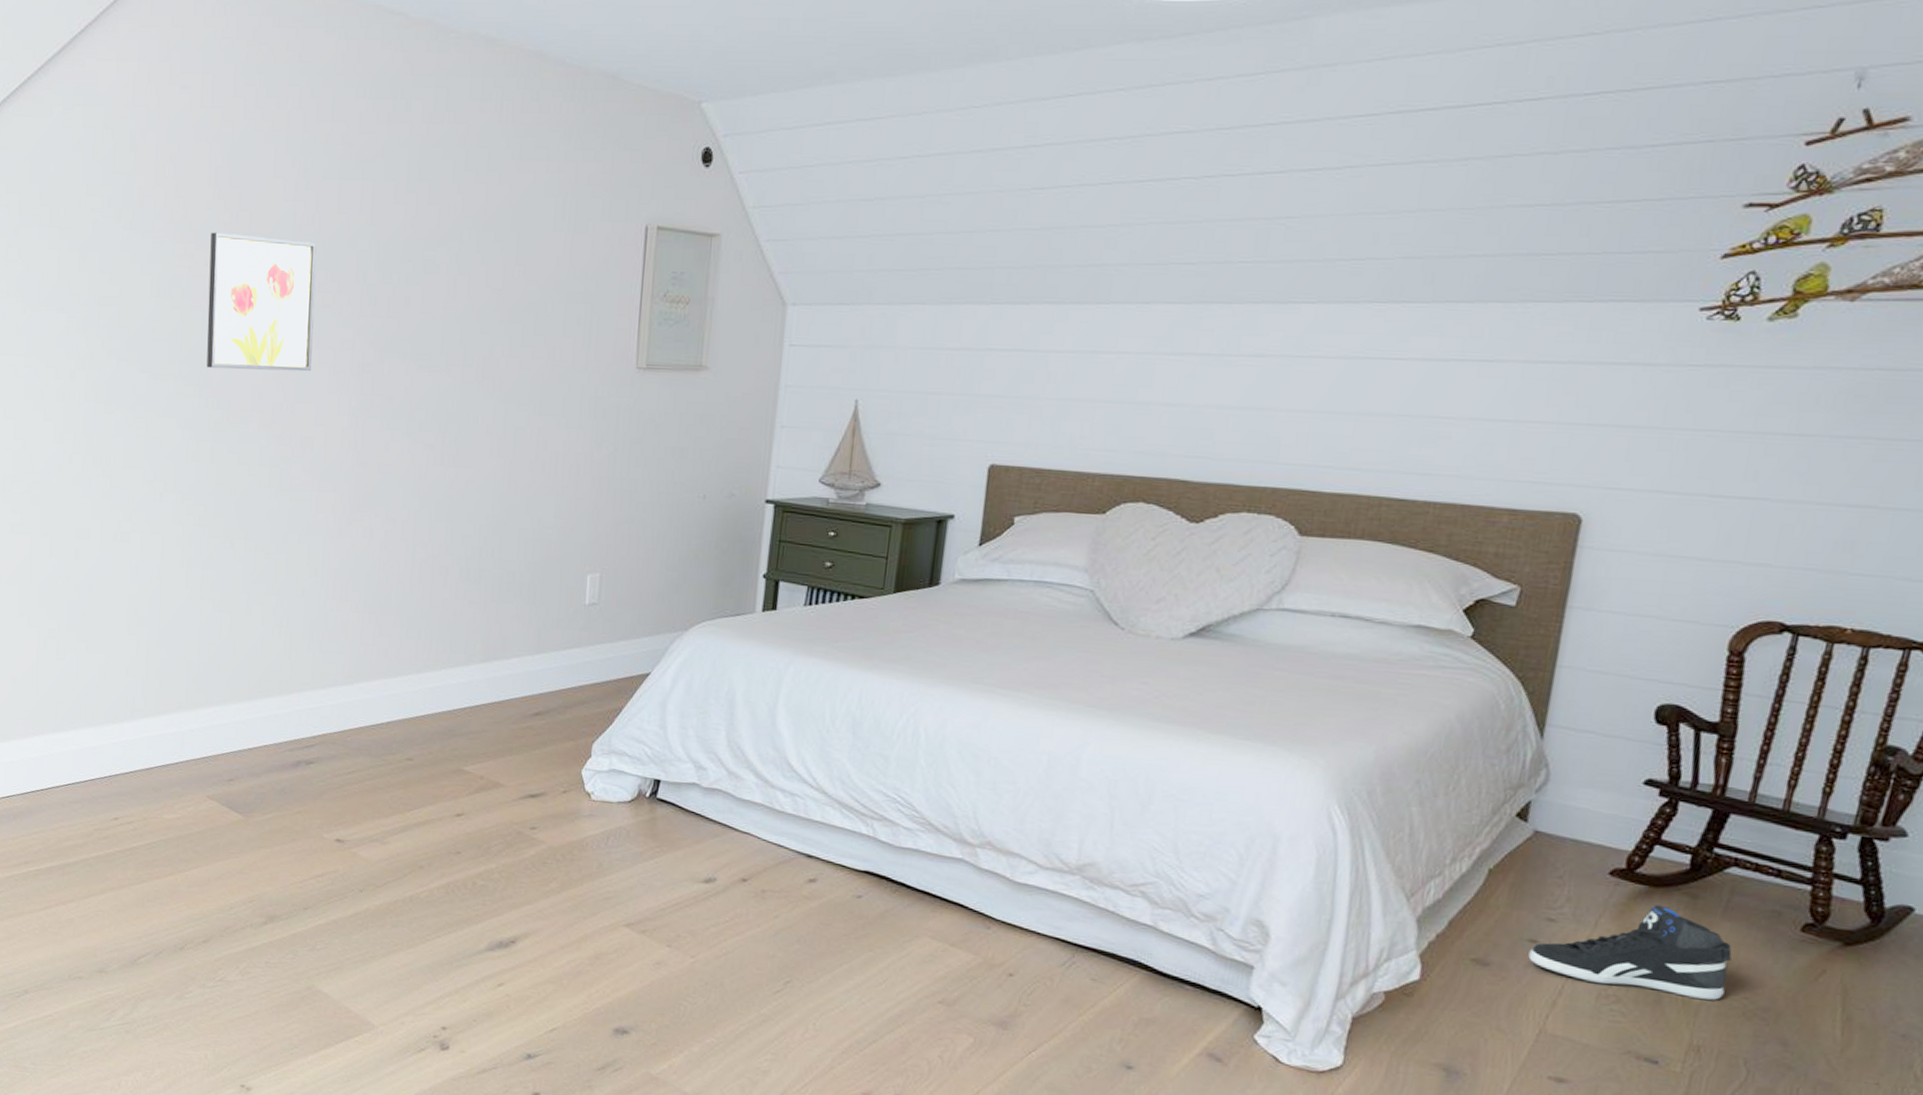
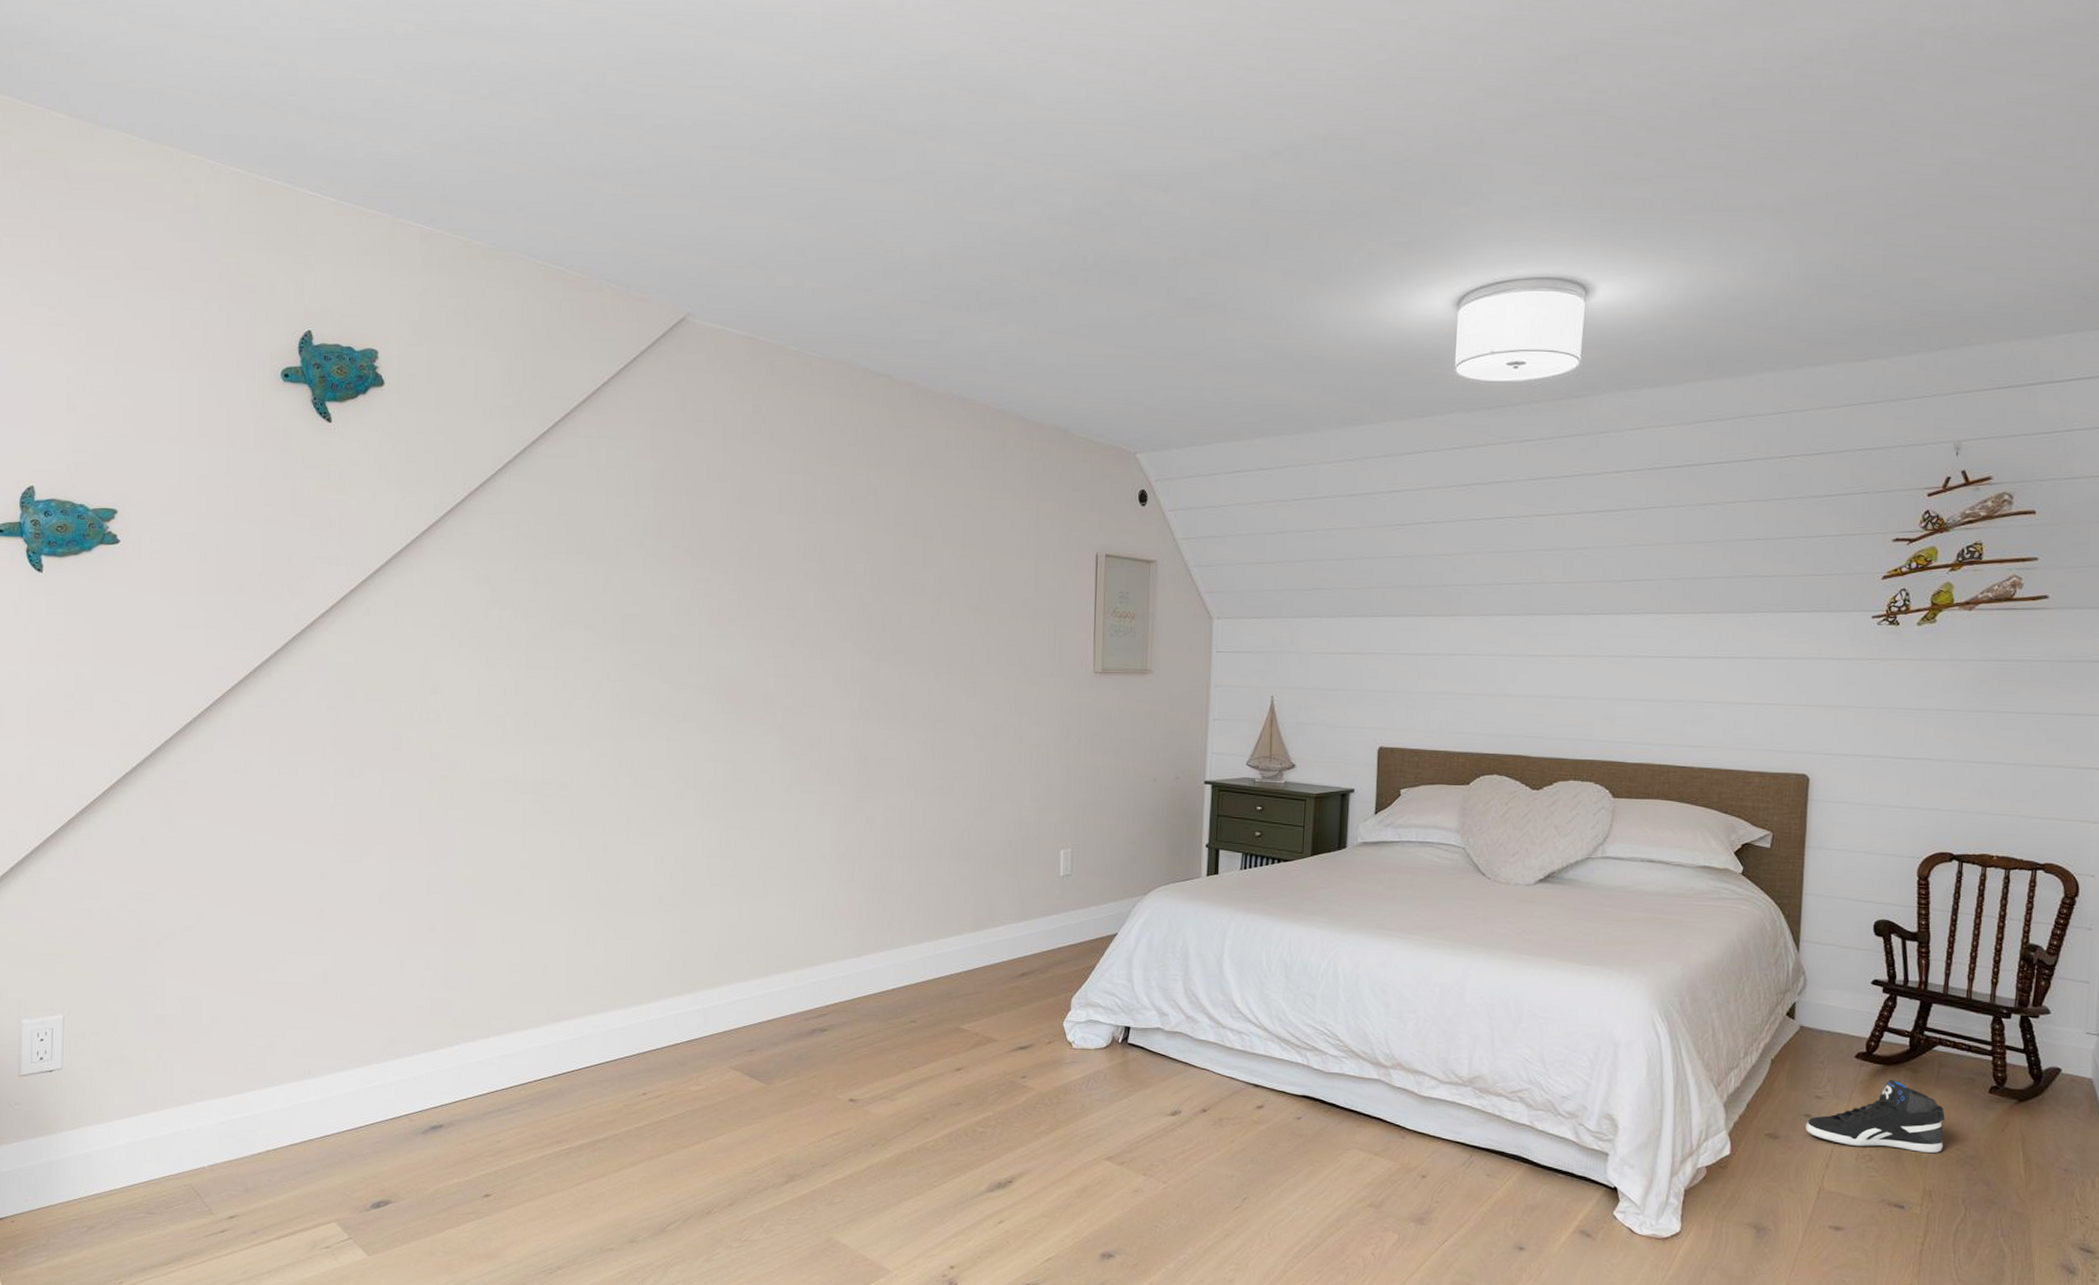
wall art: present [206,232,316,372] -> none [722,558,818,680]

